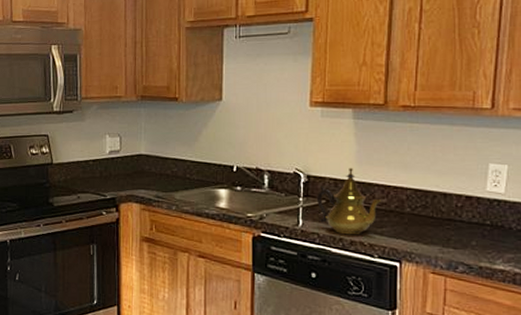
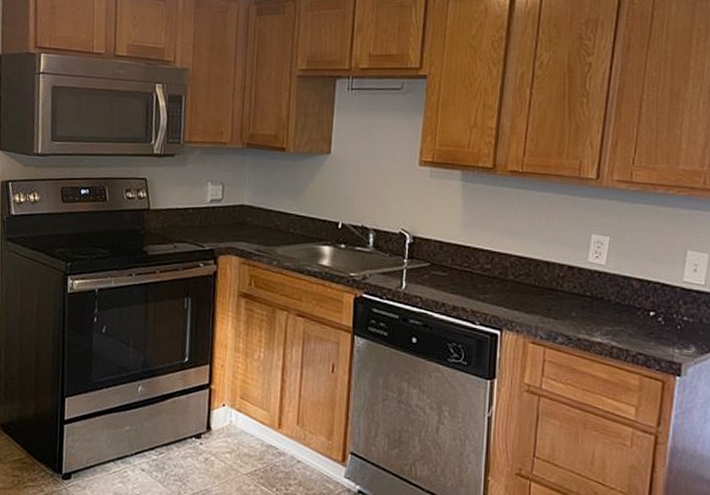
teapot: present [316,168,382,235] -> none [420,231,486,301]

